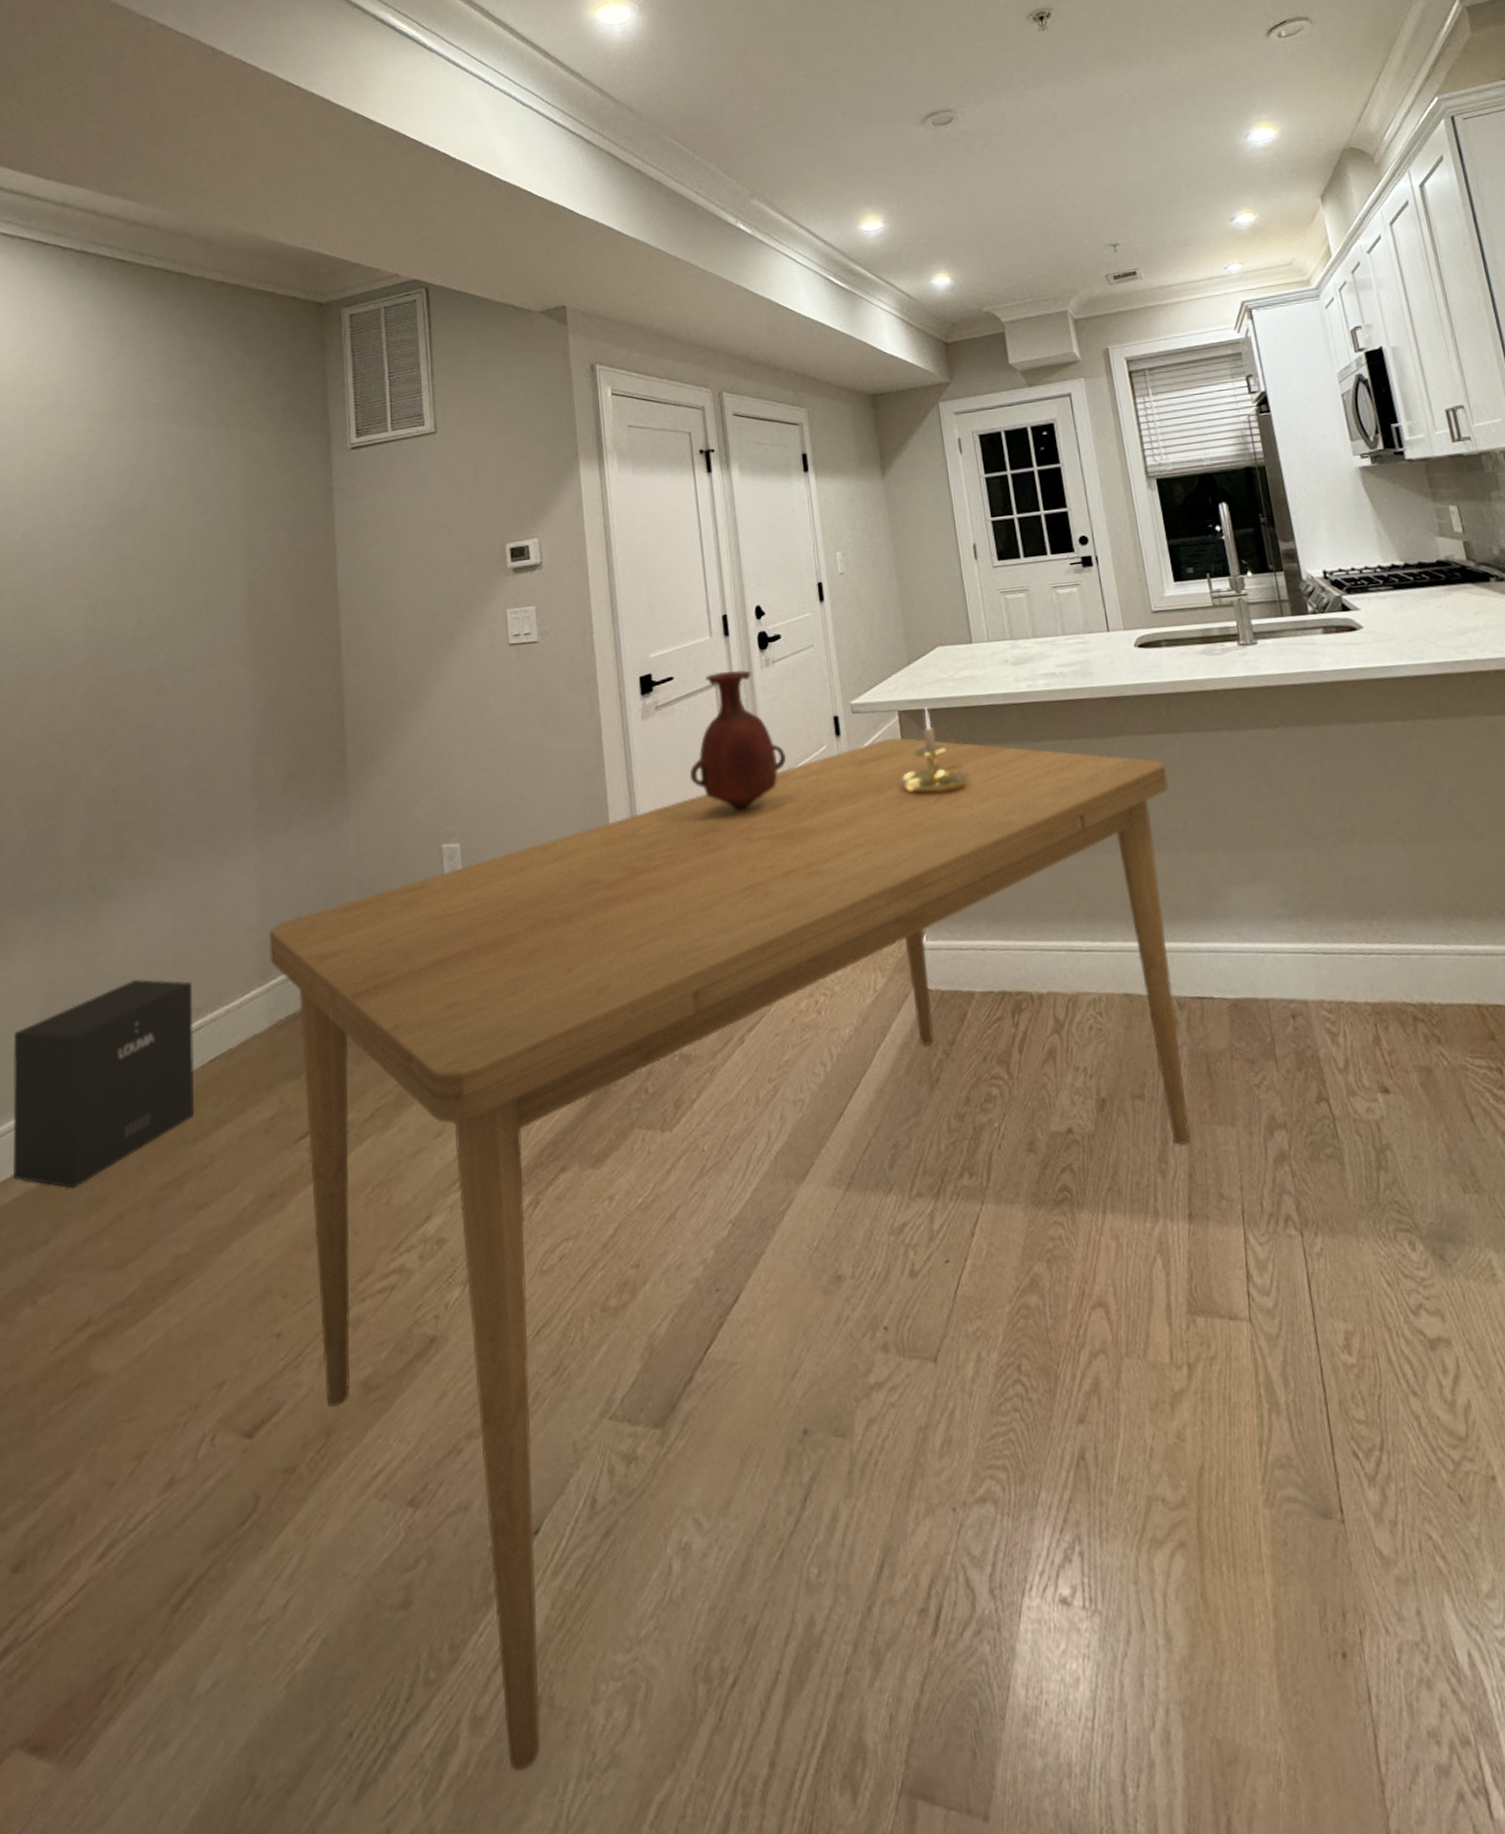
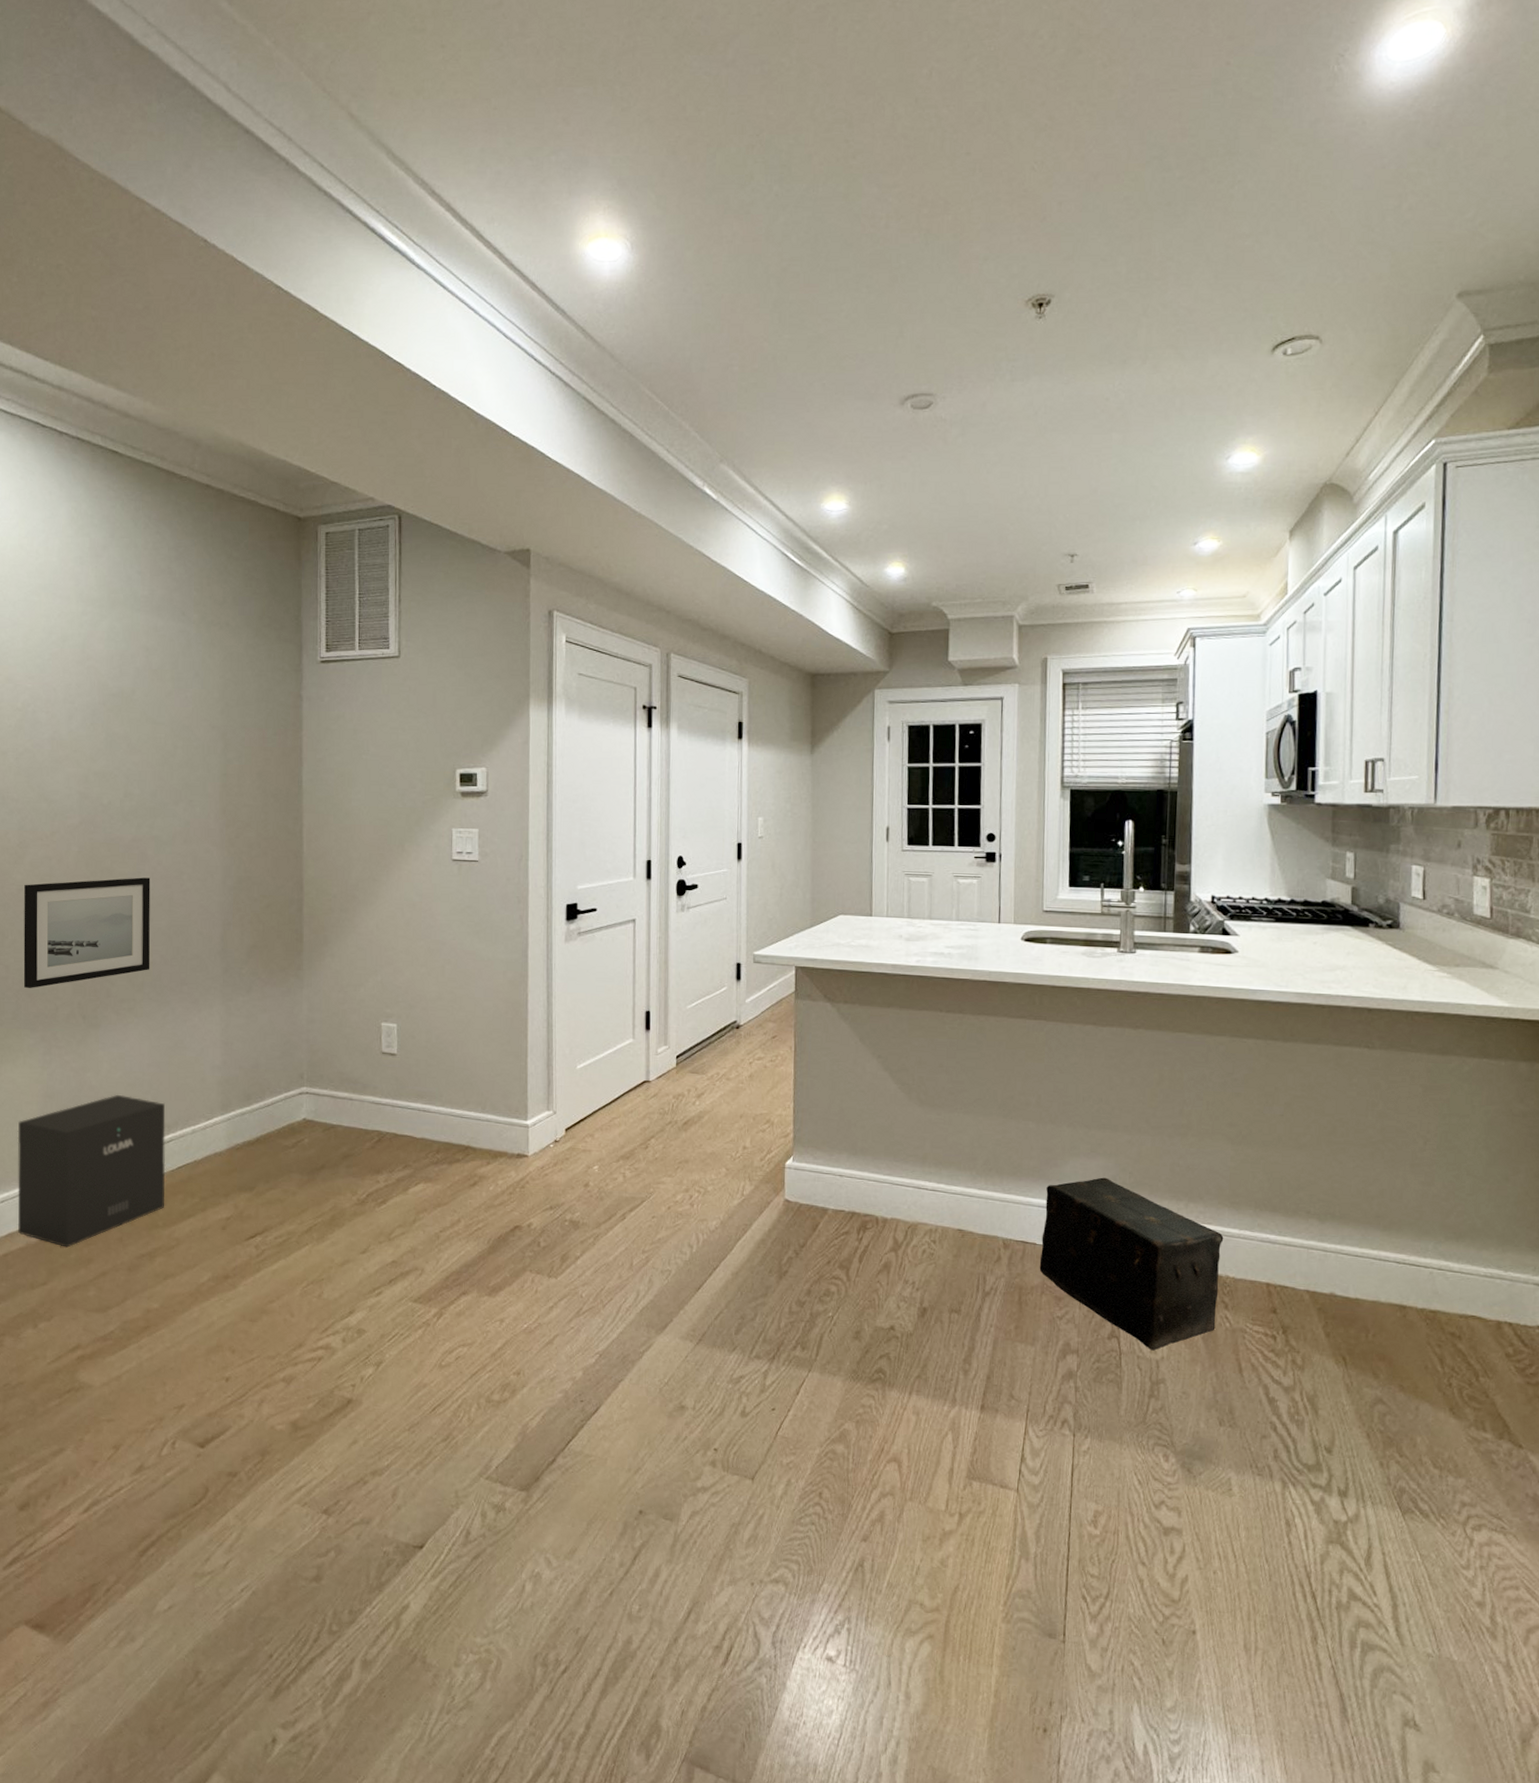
wall art: none [21,712,171,864] -> present [23,877,151,988]
dining table: present [268,737,1191,1771] -> none [230,989,1030,1700]
vase: present [689,669,787,811] -> none [602,910,690,1031]
candle holder: present [900,707,970,795] -> none [789,966,851,1043]
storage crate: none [1213,905,1433,1109] -> present [1039,1177,1224,1350]

